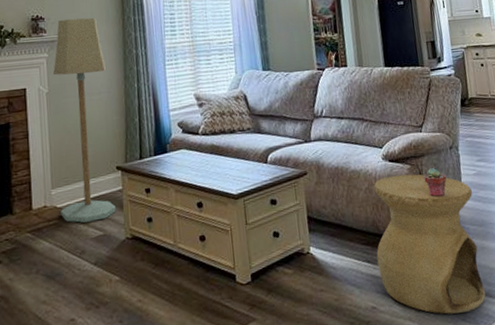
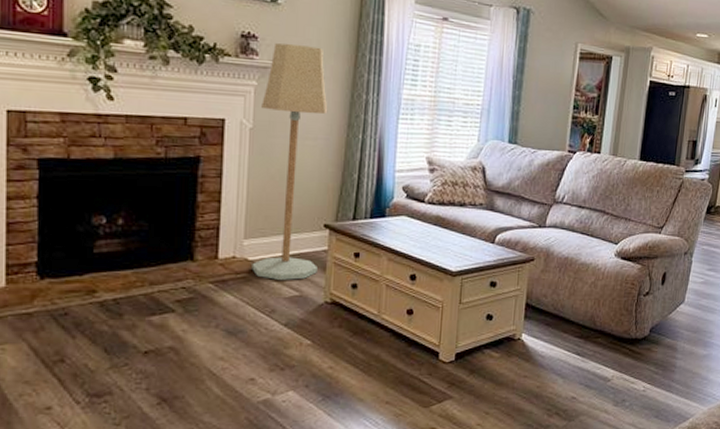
side table: present [374,174,486,315] -> none [586,273,695,410]
potted succulent: present [424,168,447,197] -> none [651,271,674,301]

